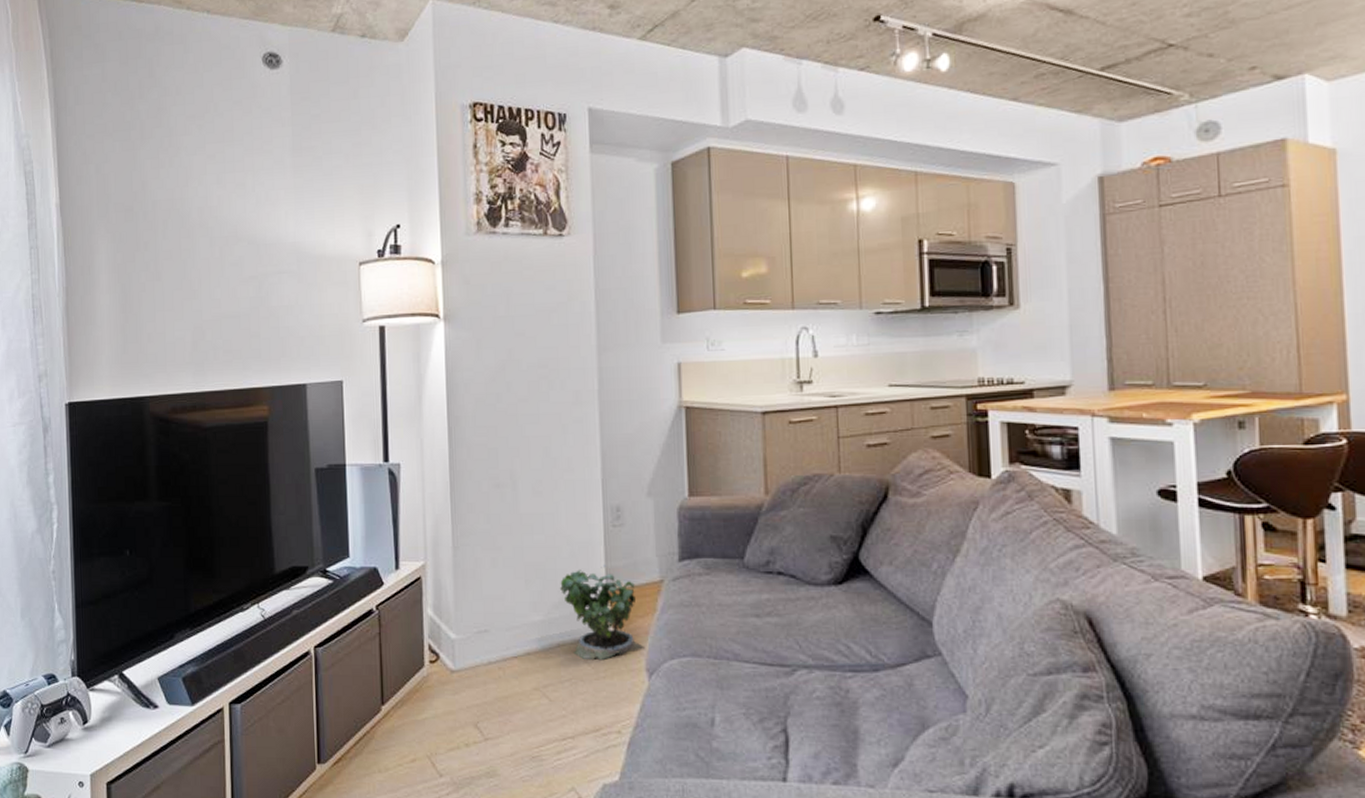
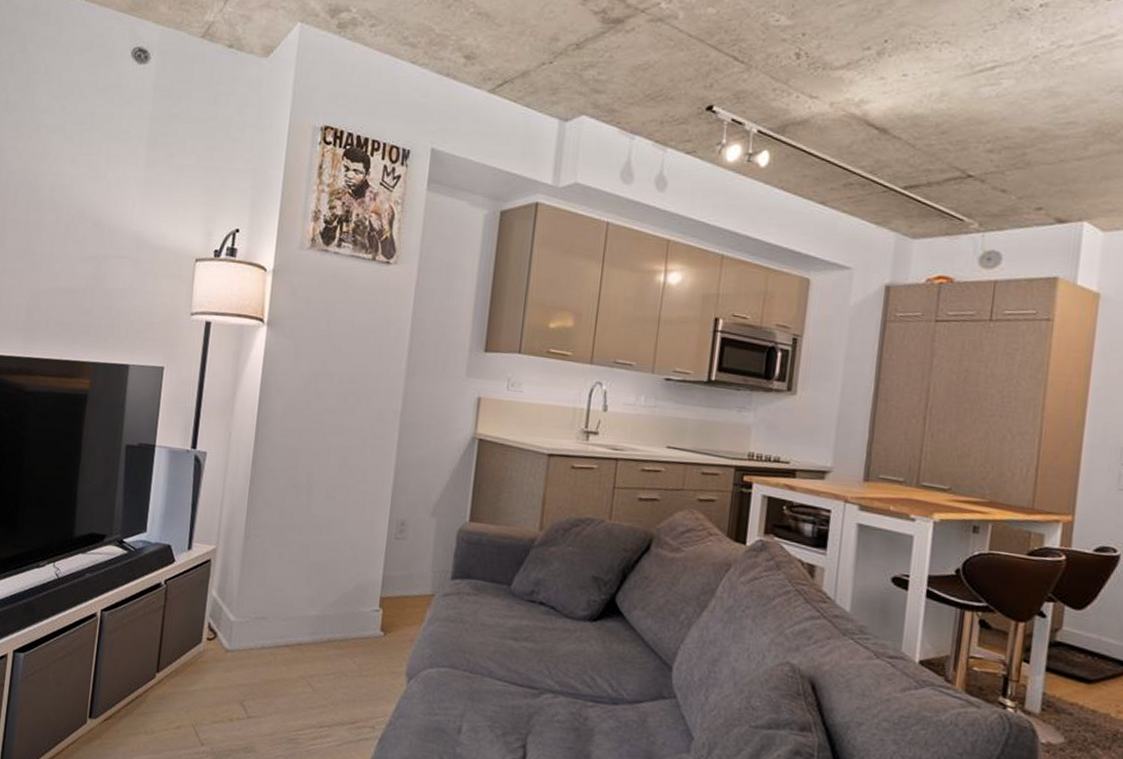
potted plant: present [560,564,644,661] -> none [338,572,408,660]

